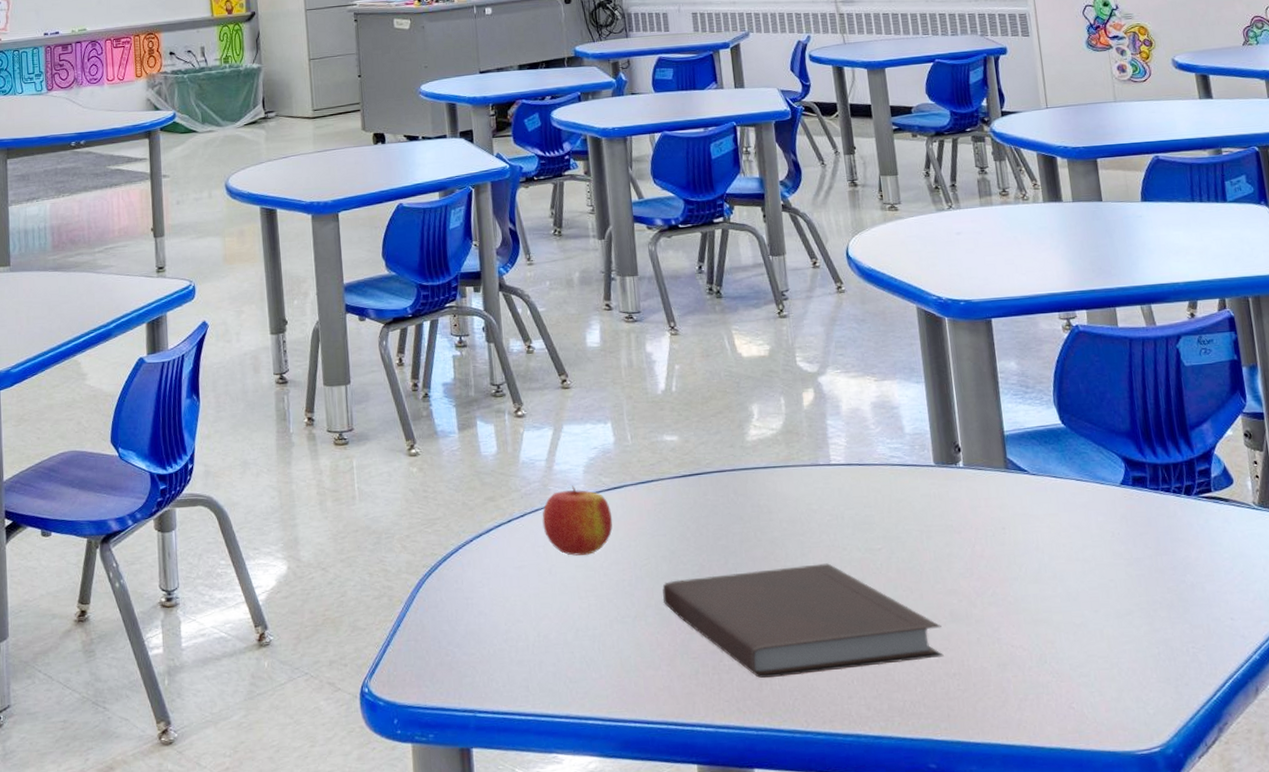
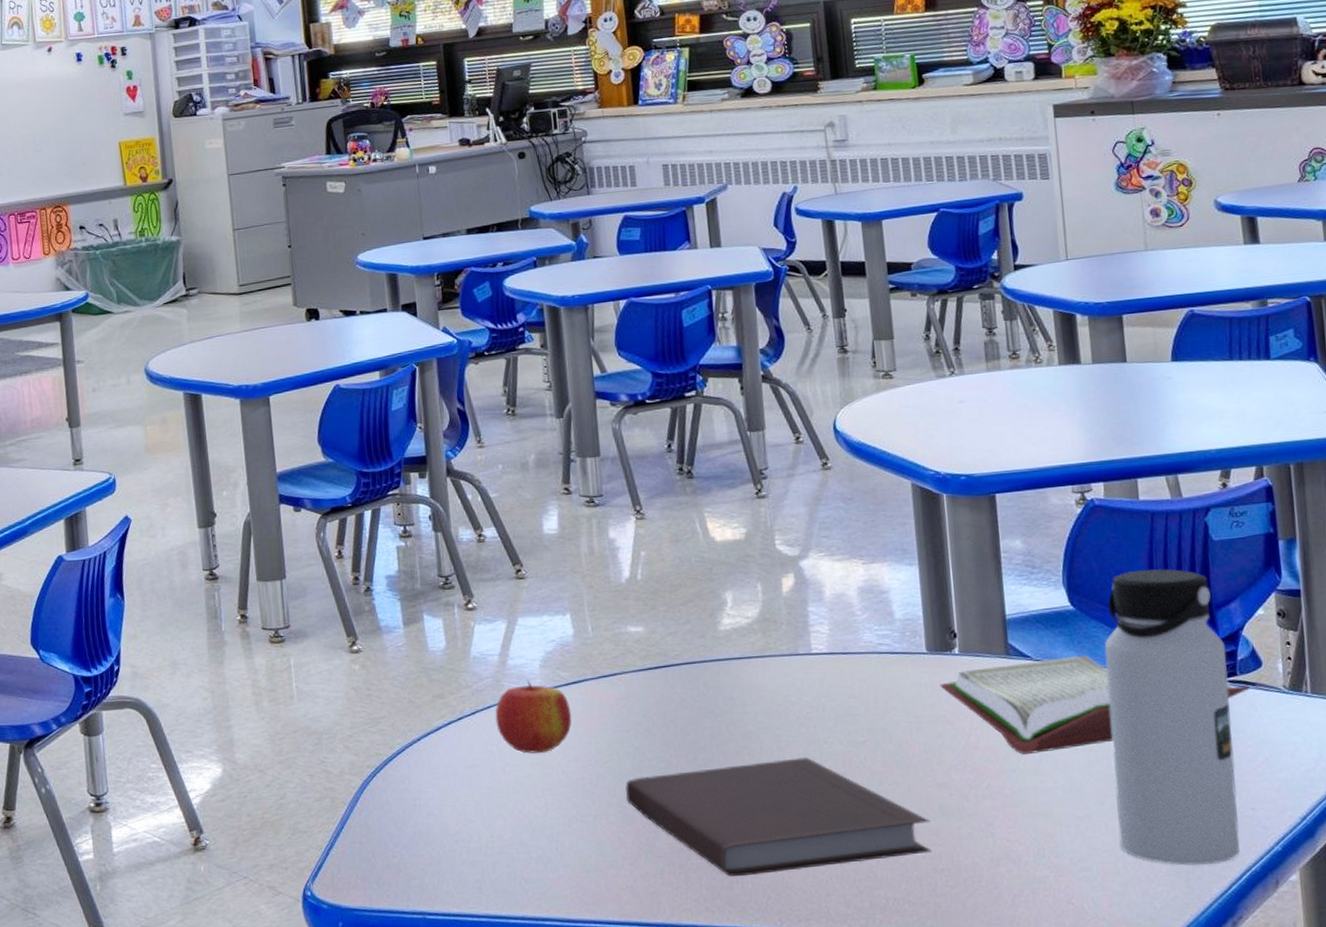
book: none [947,470,1225,563] -> present [940,655,1251,754]
water bottle: none [1093,391,1222,673] -> present [1104,569,1240,866]

